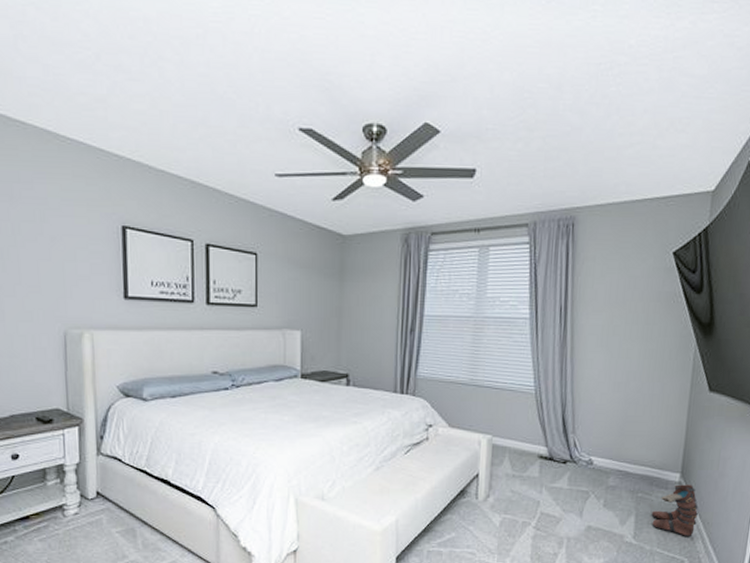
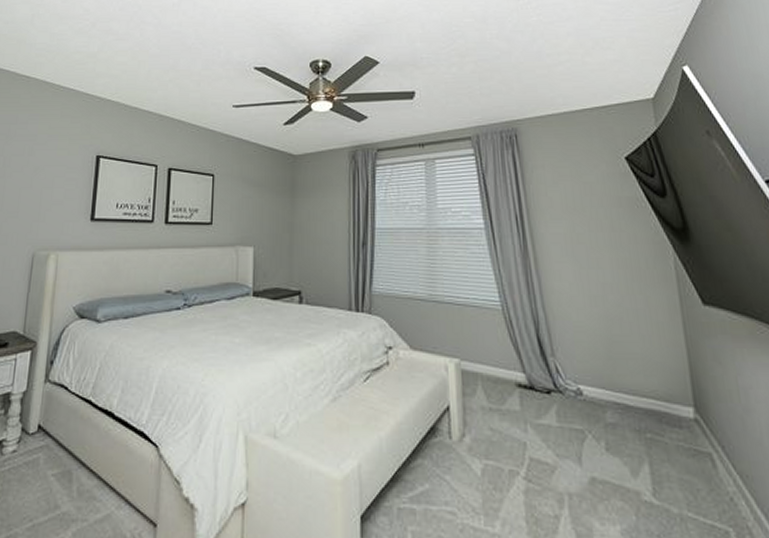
boots: present [651,484,699,537] -> none [669,422,732,497]

